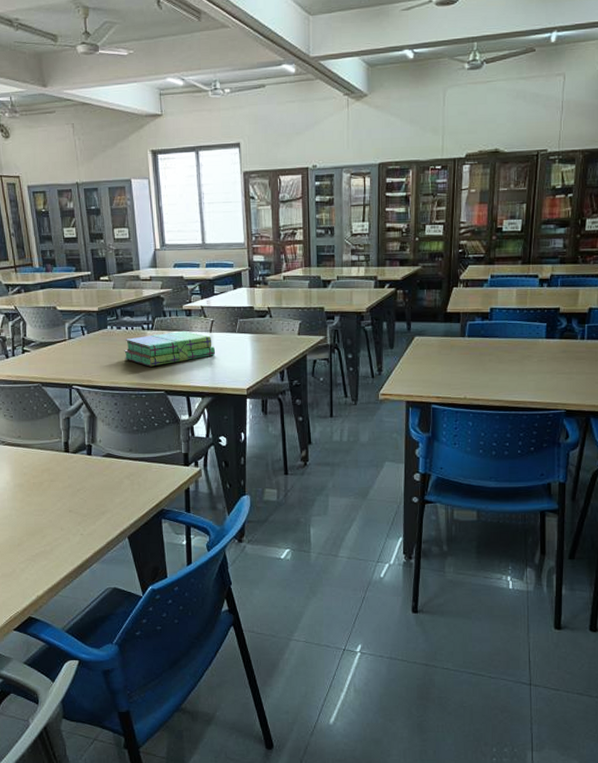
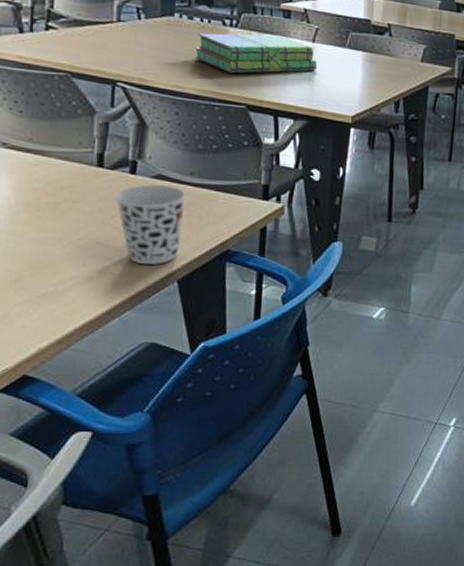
cup: none [79,462,128,526] -> present [115,184,186,265]

